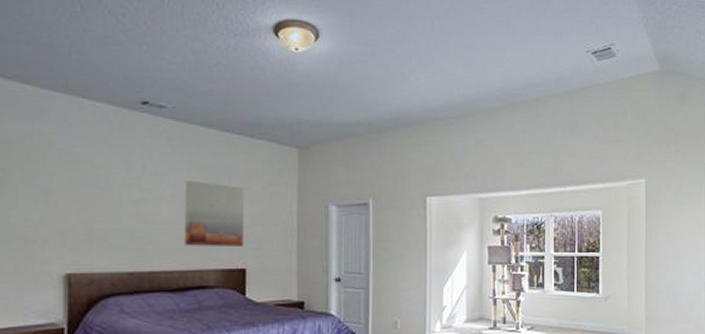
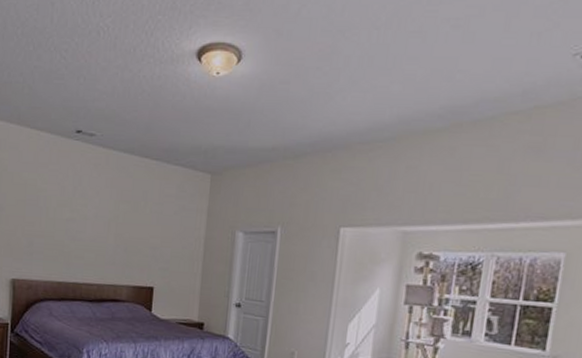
wall art: present [184,180,244,246] -> none [102,202,157,266]

